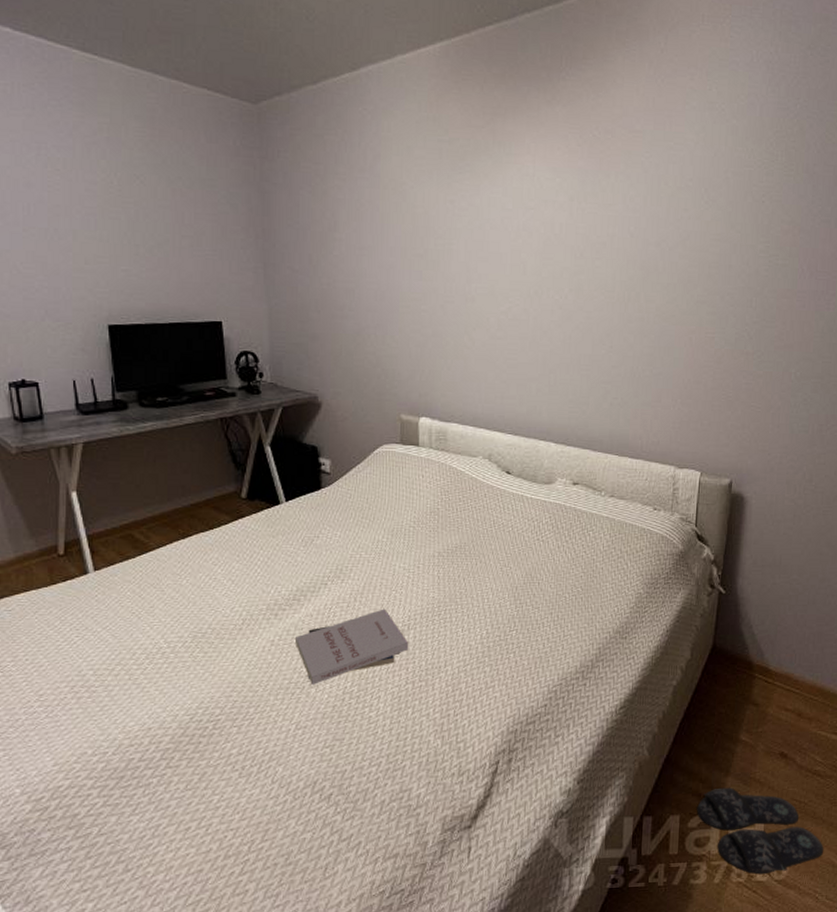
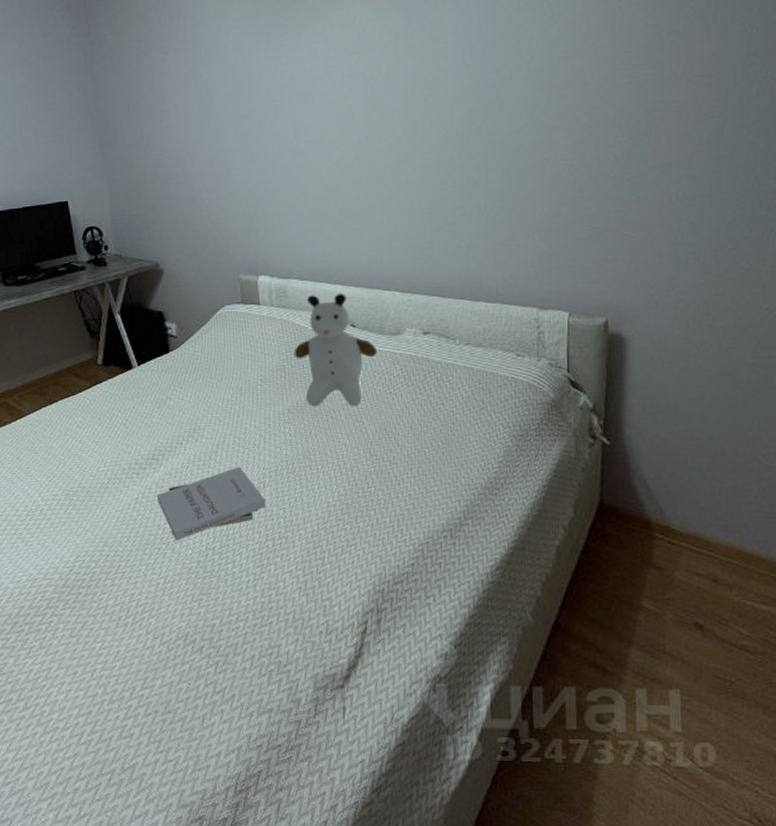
stuffed animal: none [448,439,530,552] -> present [293,292,378,407]
slippers: present [697,787,824,875] -> none [596,659,761,760]

